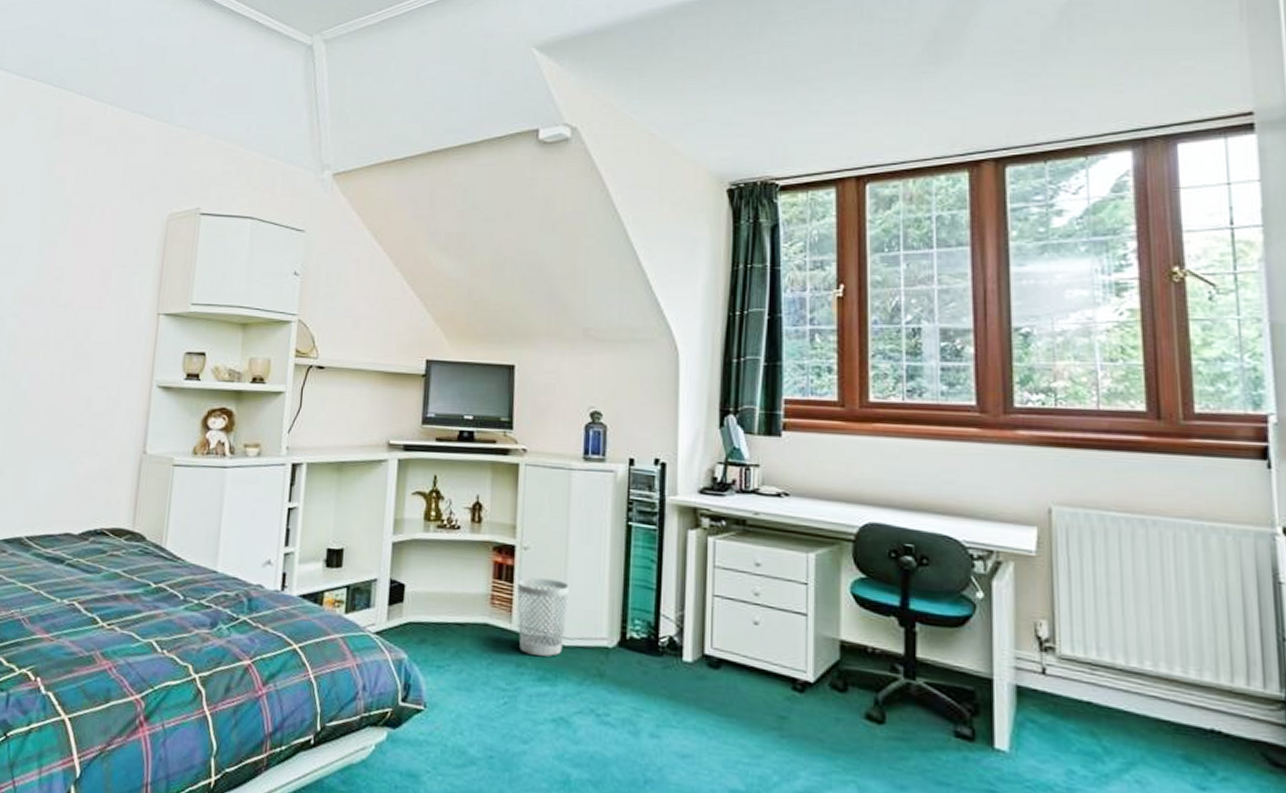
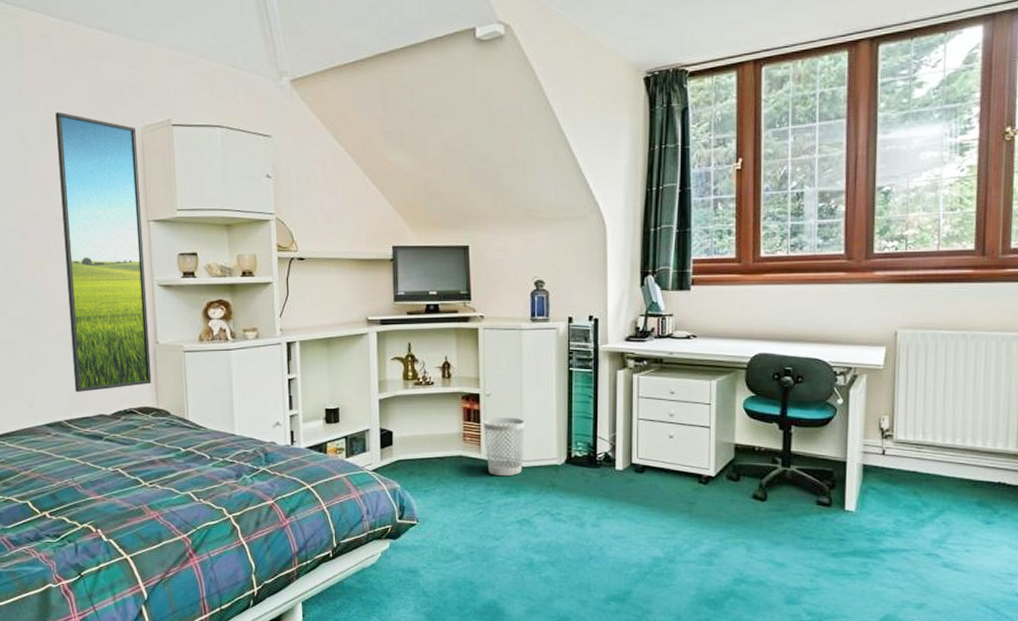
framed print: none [43,194,162,505] -> present [55,111,152,392]

